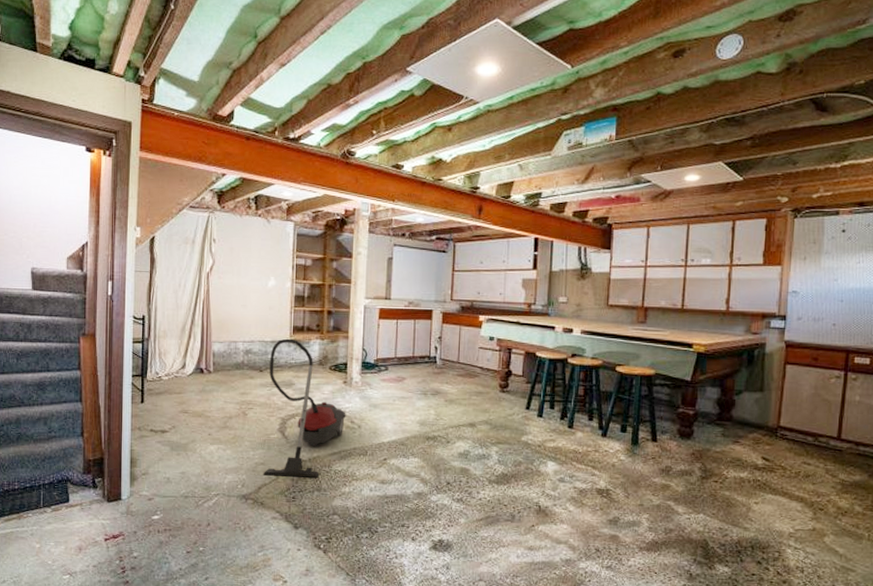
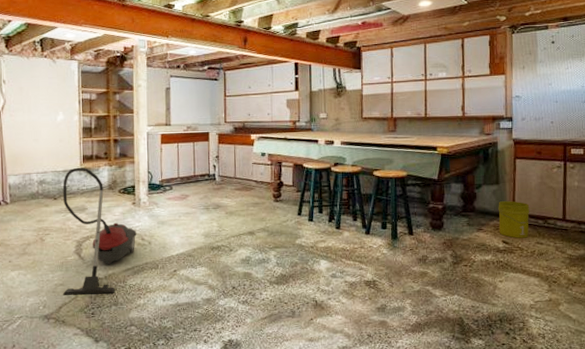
bucket: none [759,412,799,456] -> present [498,201,530,238]

